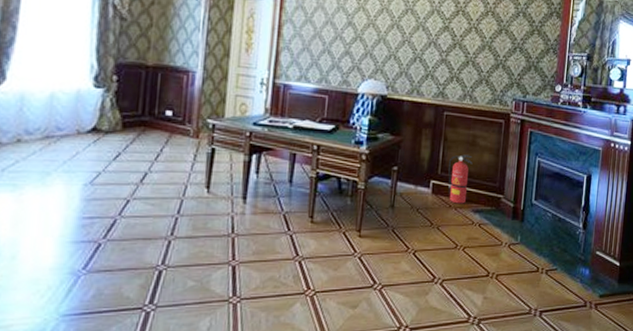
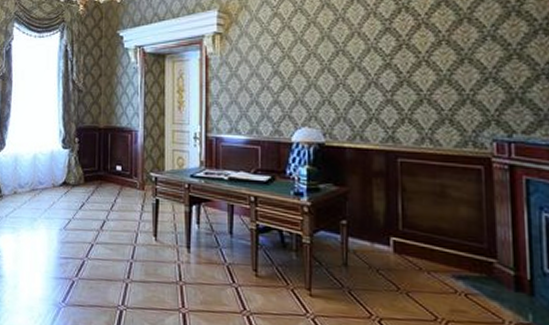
fire extinguisher: present [447,154,473,204] -> none [411,207,445,267]

